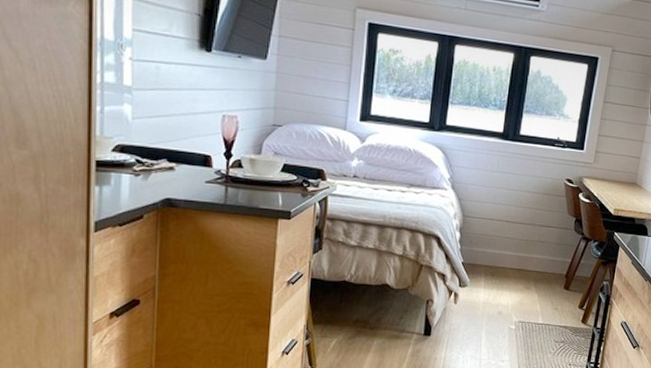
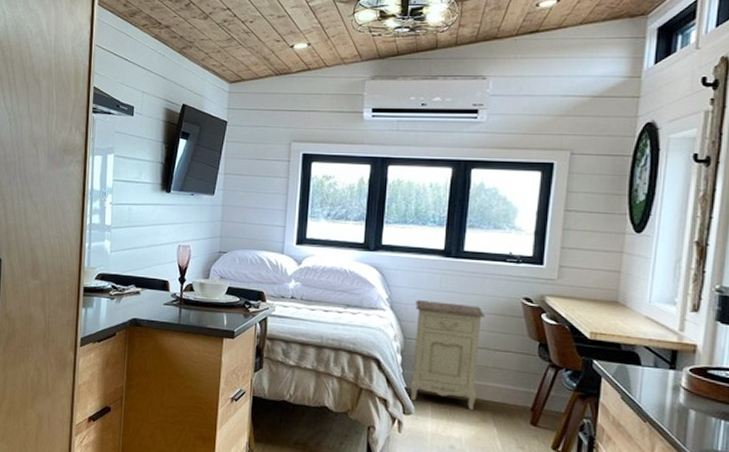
nightstand: none [466,180,534,280] -> present [410,300,485,410]

